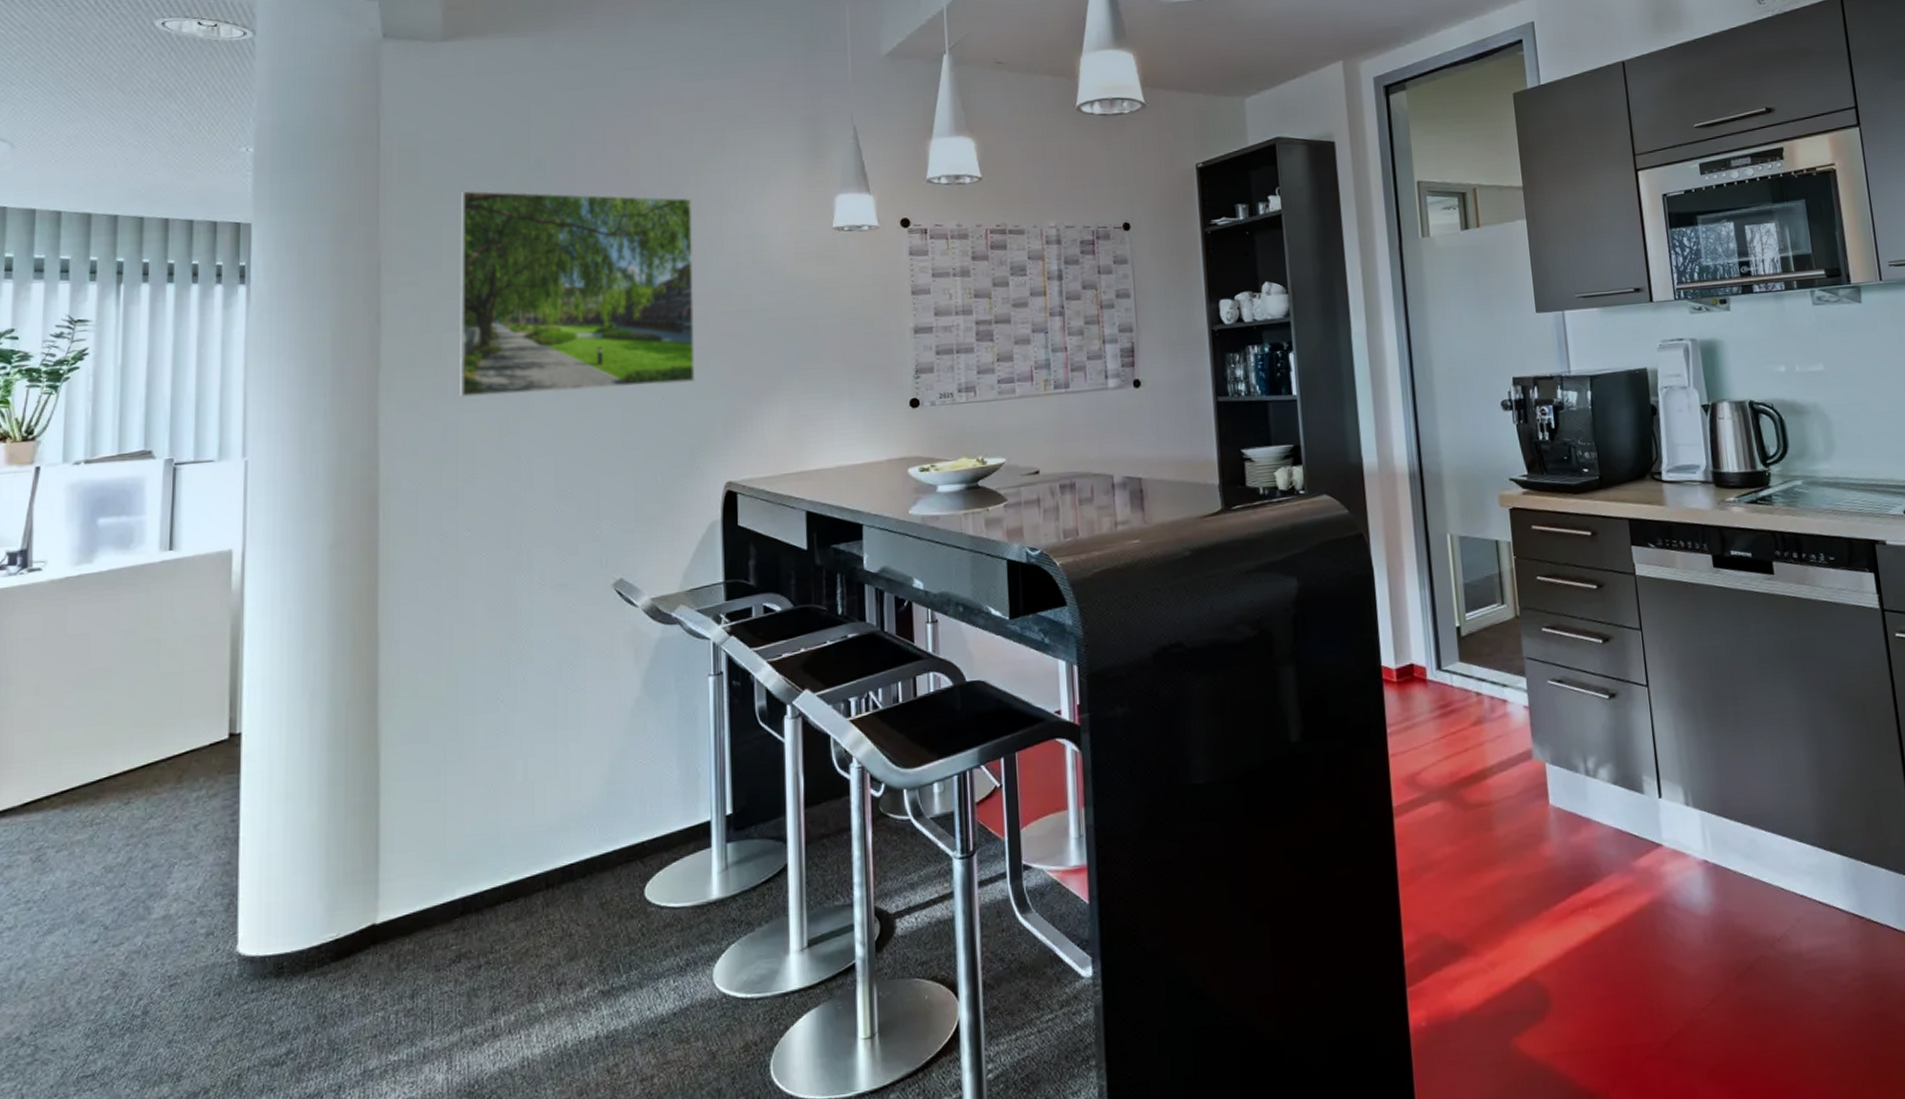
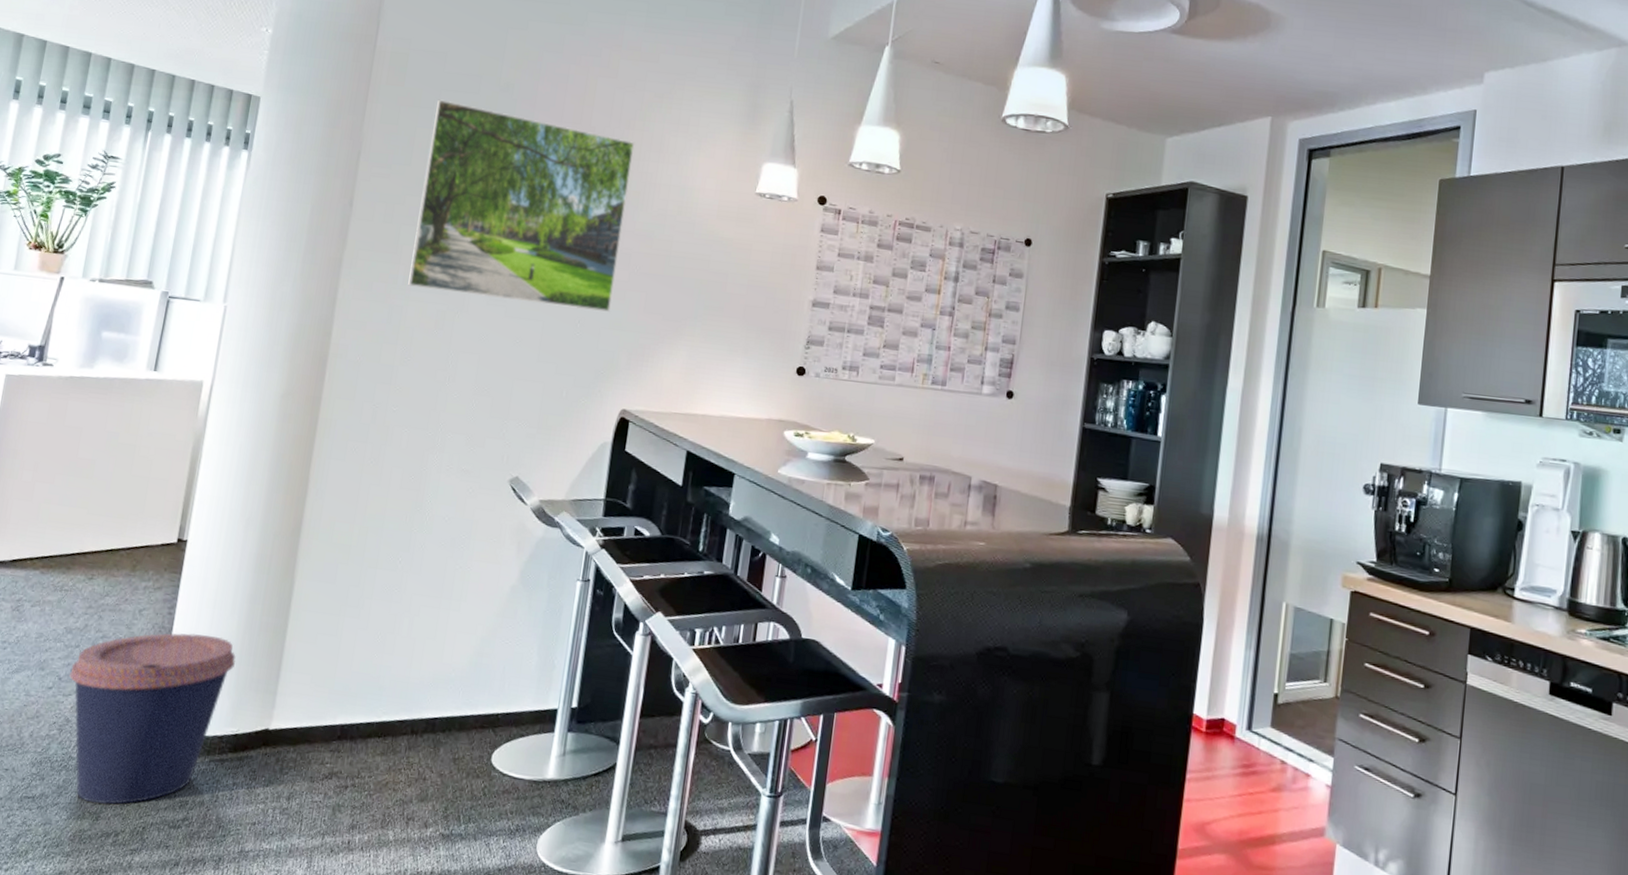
coffee cup: none [118,834,322,1063] -> present [69,632,236,805]

